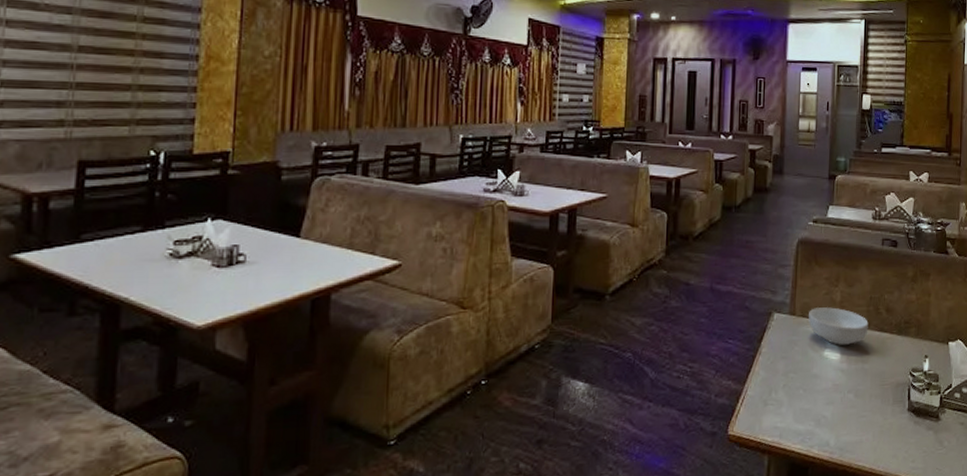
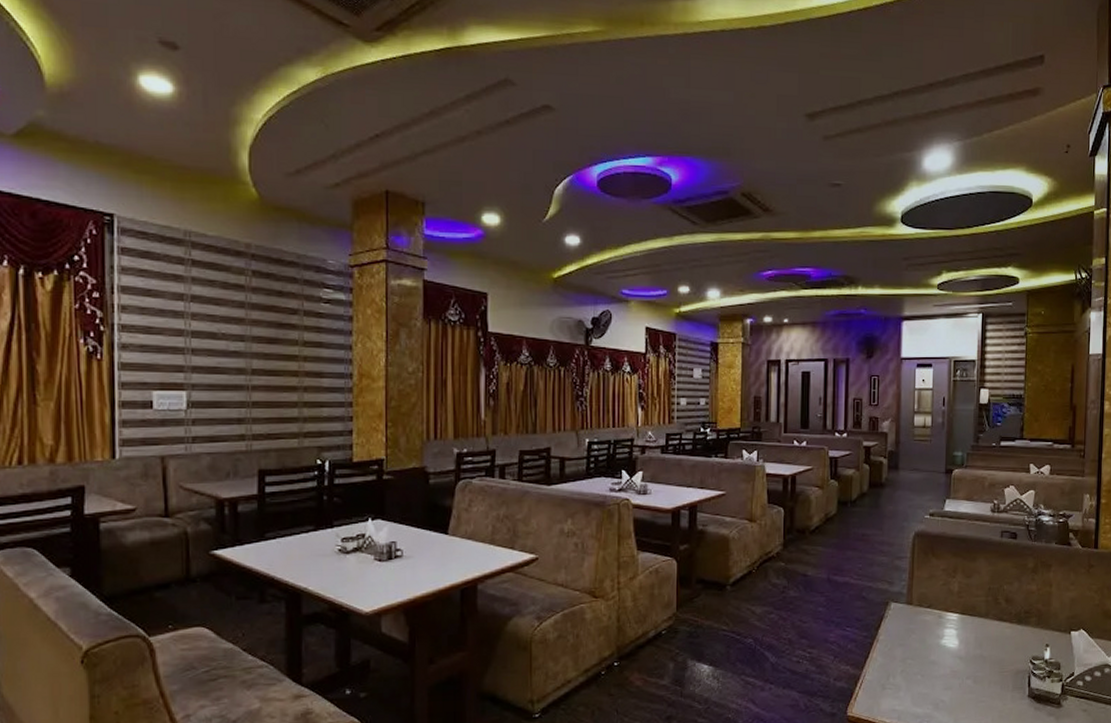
cereal bowl: present [808,307,869,345] -> none [926,597,987,634]

